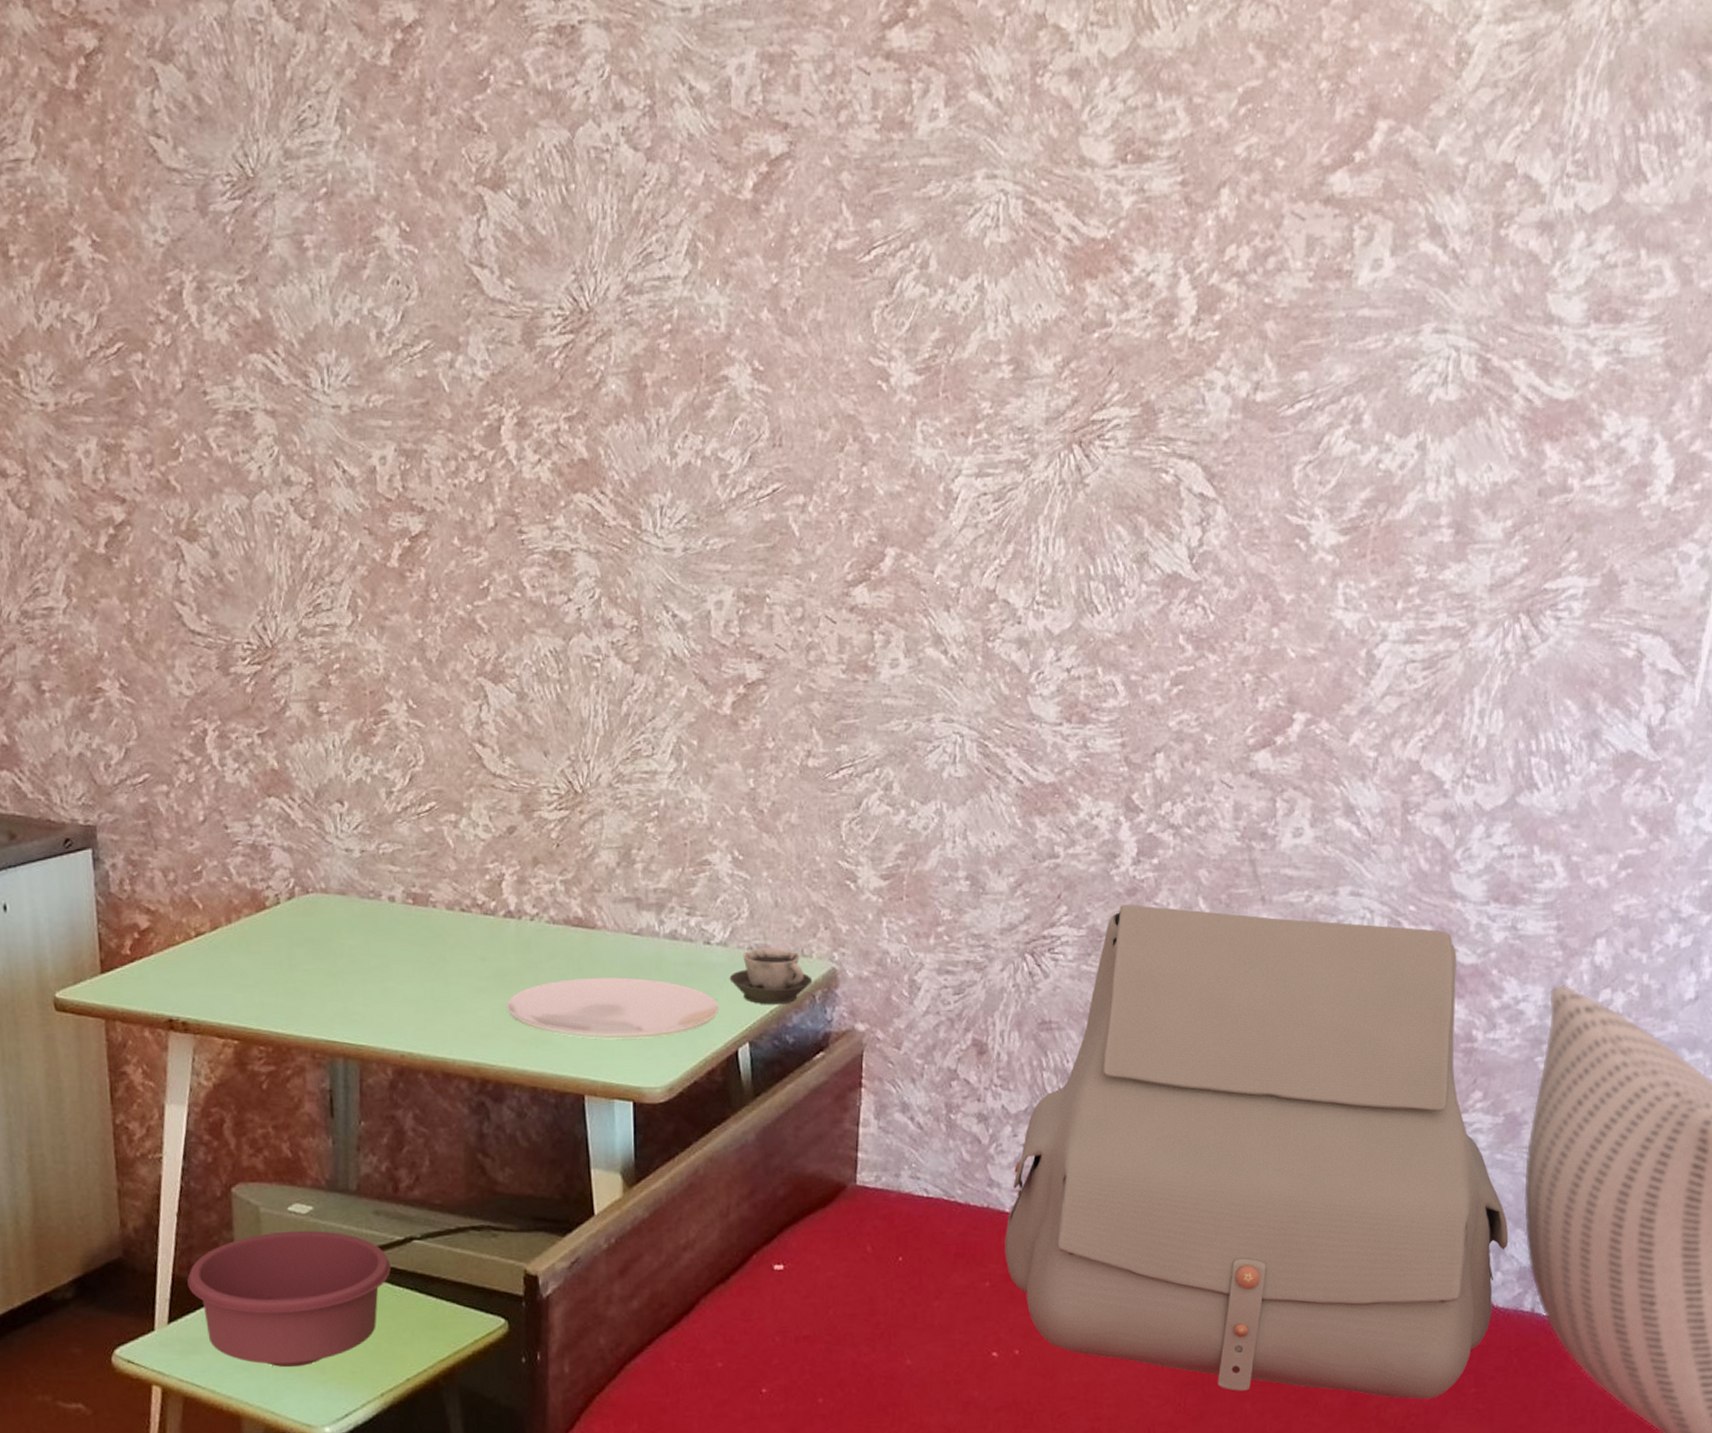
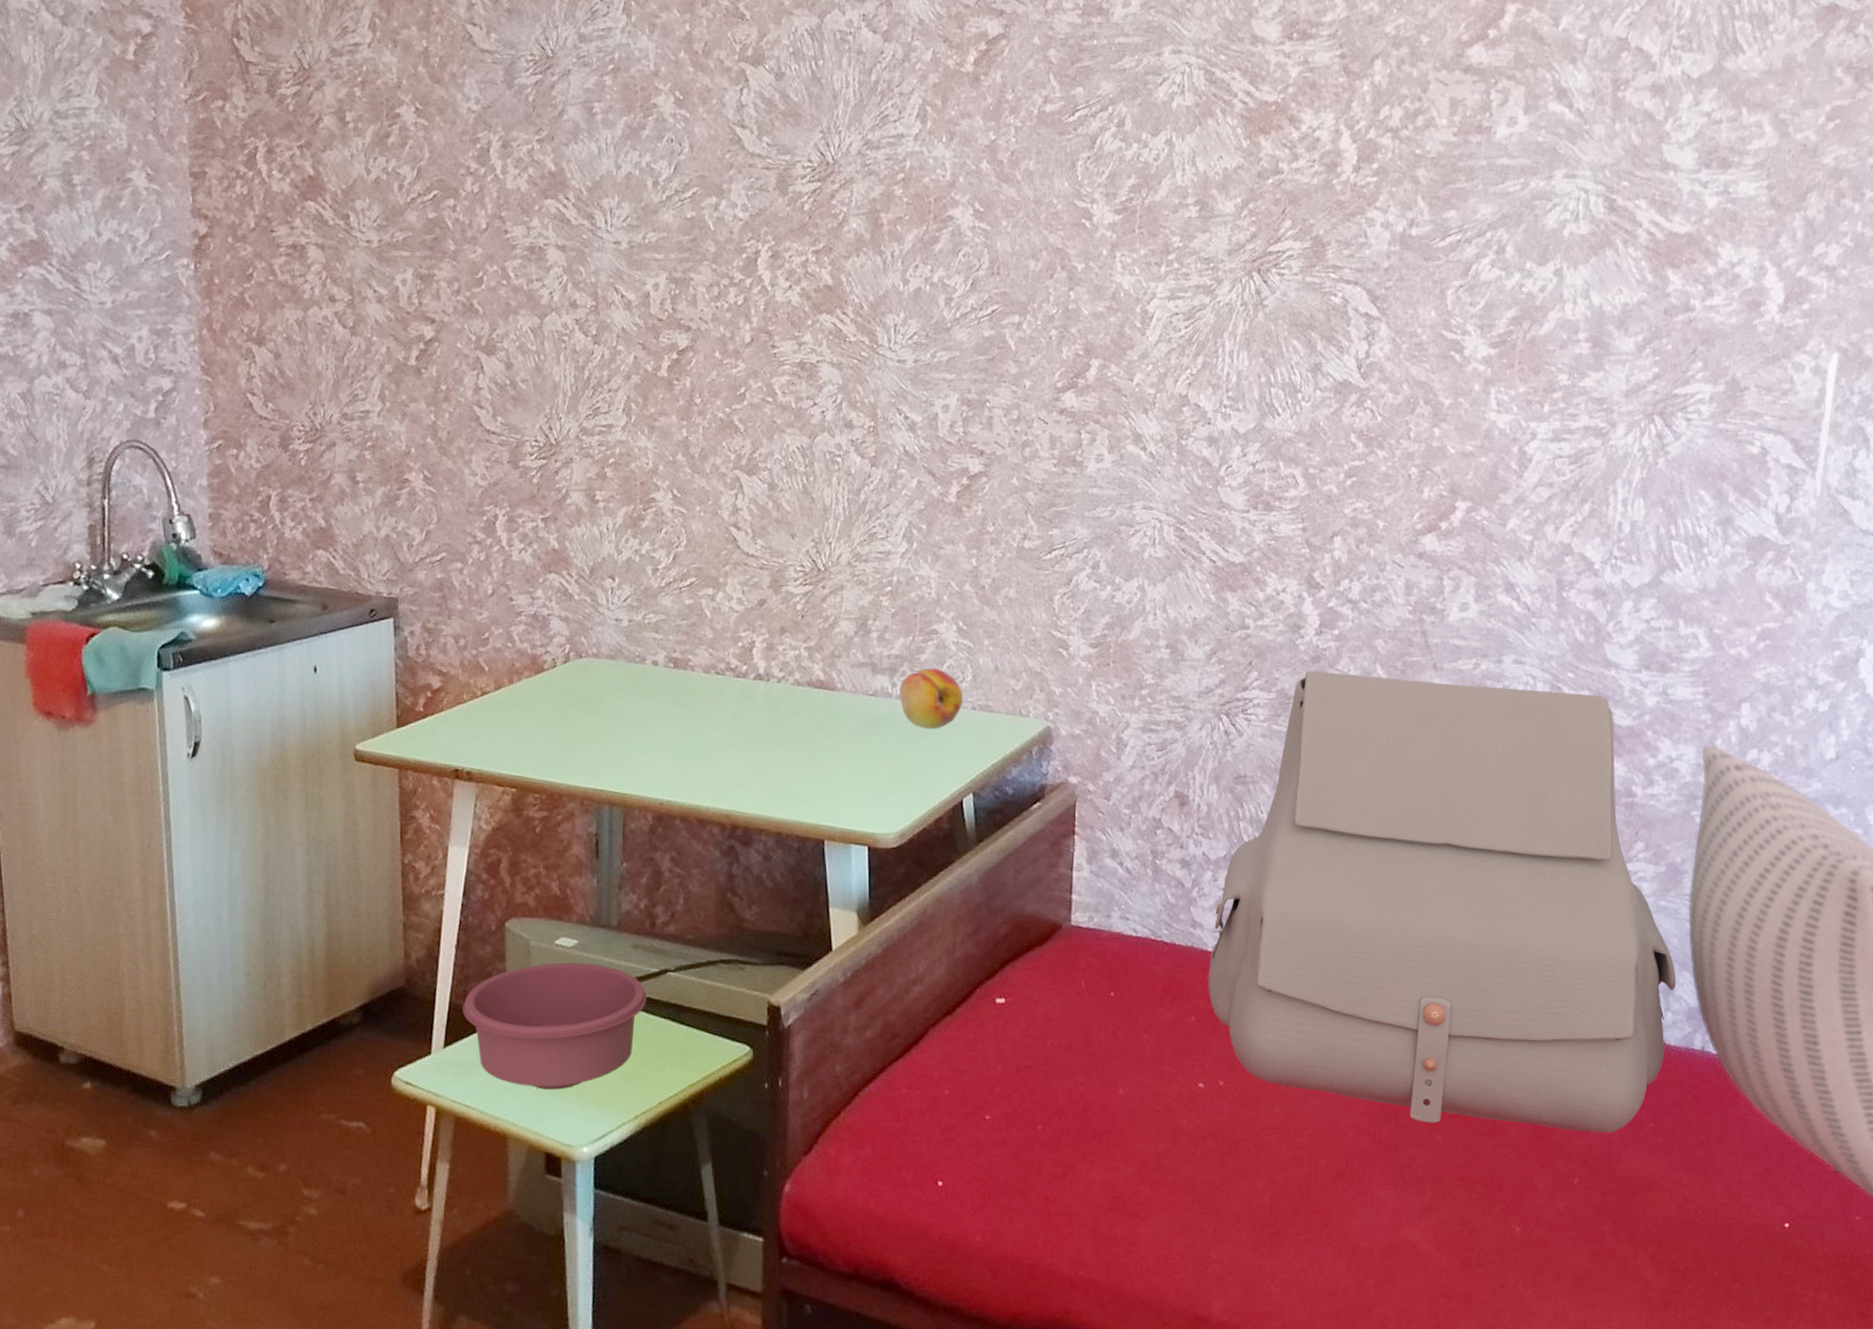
plate: present [507,977,720,1040] -> none [755,733,946,790]
fruit: none [667,903,740,972] -> present [899,668,964,730]
cup: present [729,949,813,1005] -> none [955,709,1030,760]

